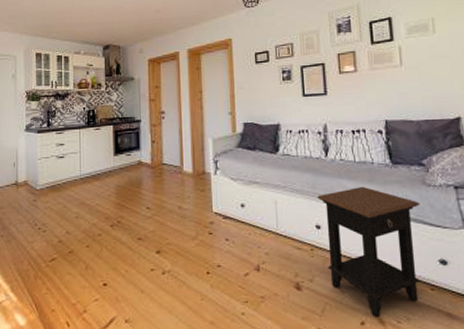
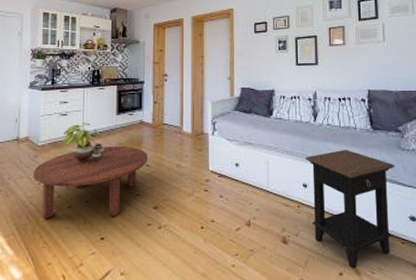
coffee table: none [33,188,149,265] -> present [33,146,149,220]
potted plant: none [61,165,103,206] -> present [63,123,104,163]

